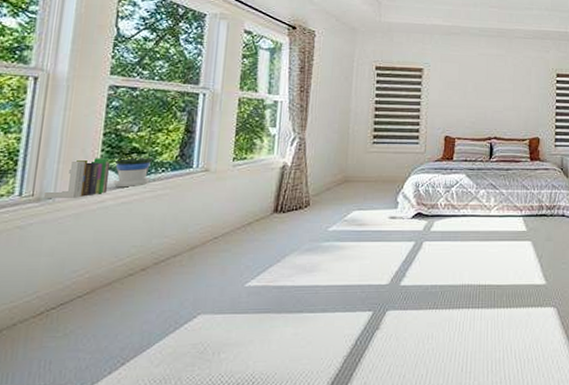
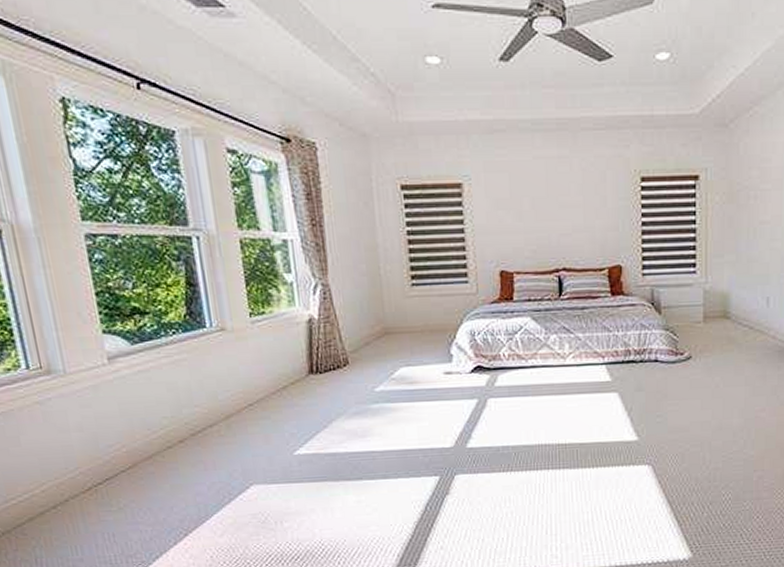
books: present [43,158,110,199] -> none [50,322,119,371]
flowerpot: present [113,156,154,188] -> none [116,317,163,355]

